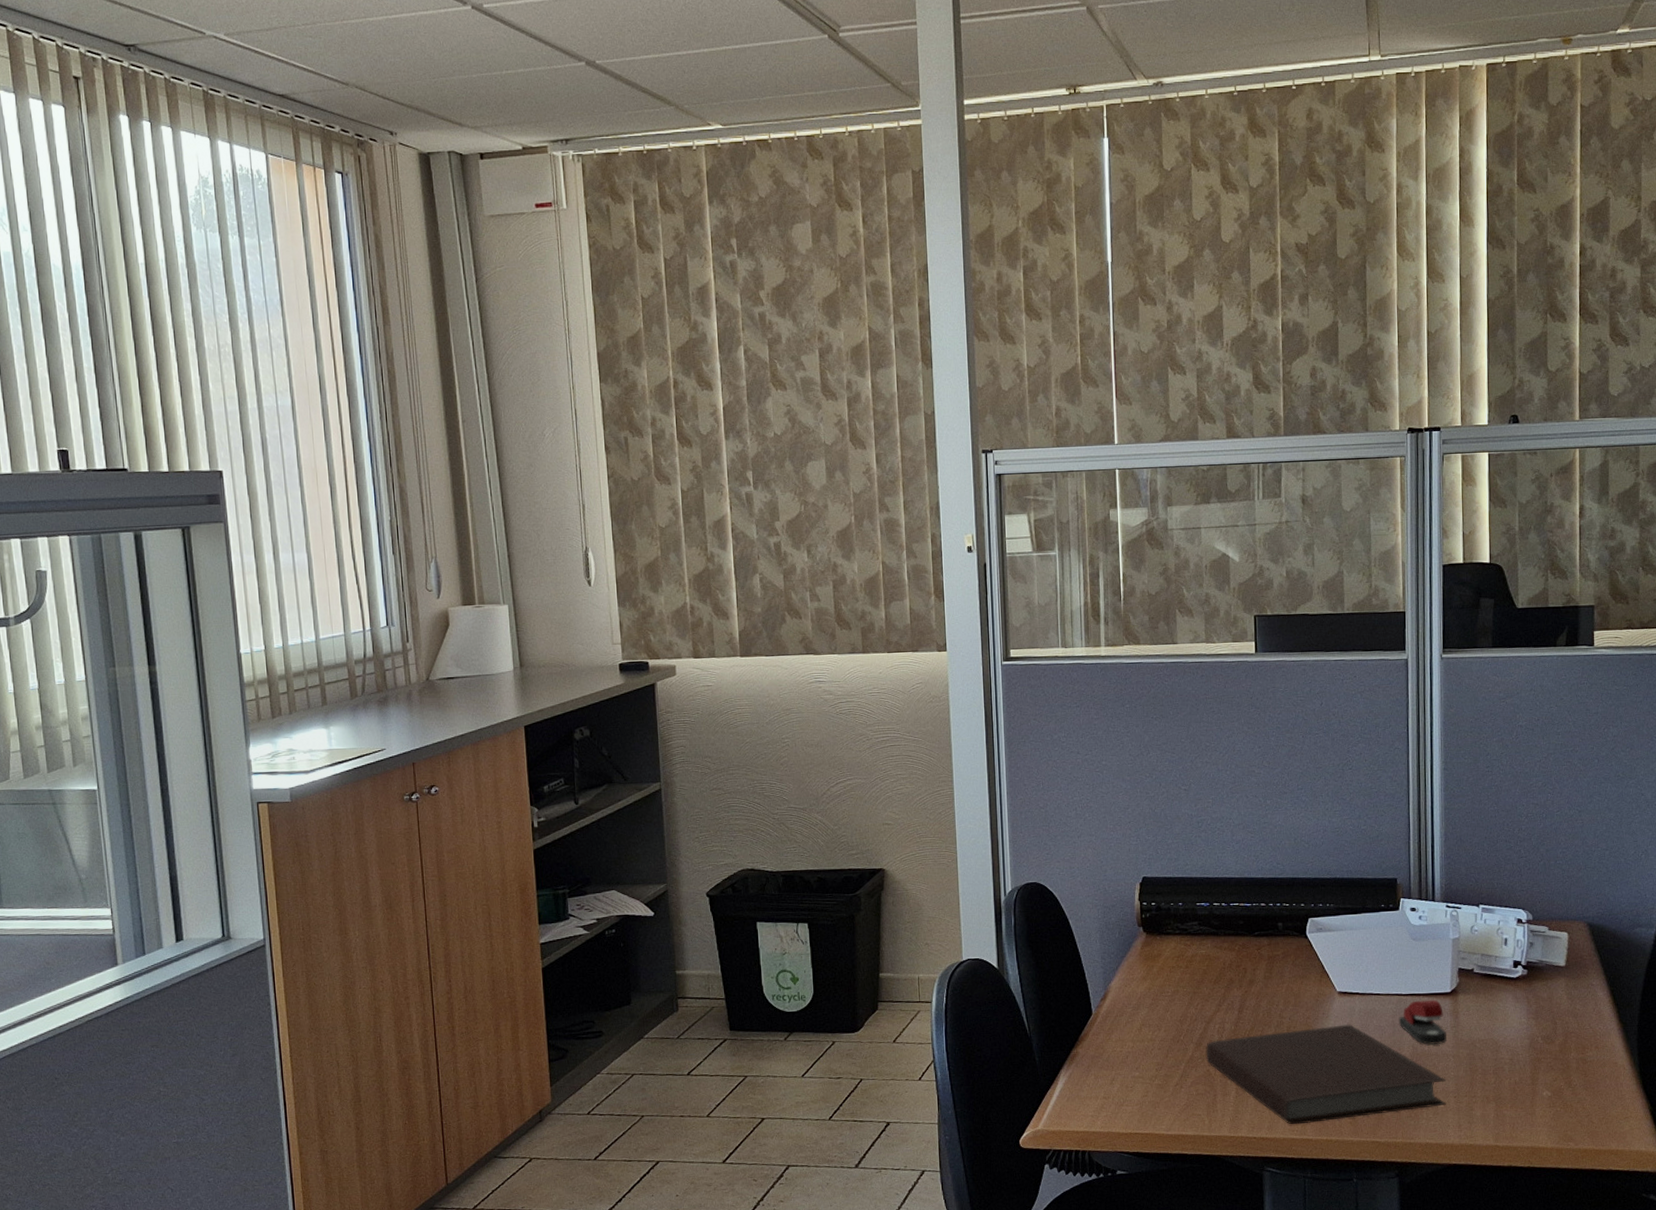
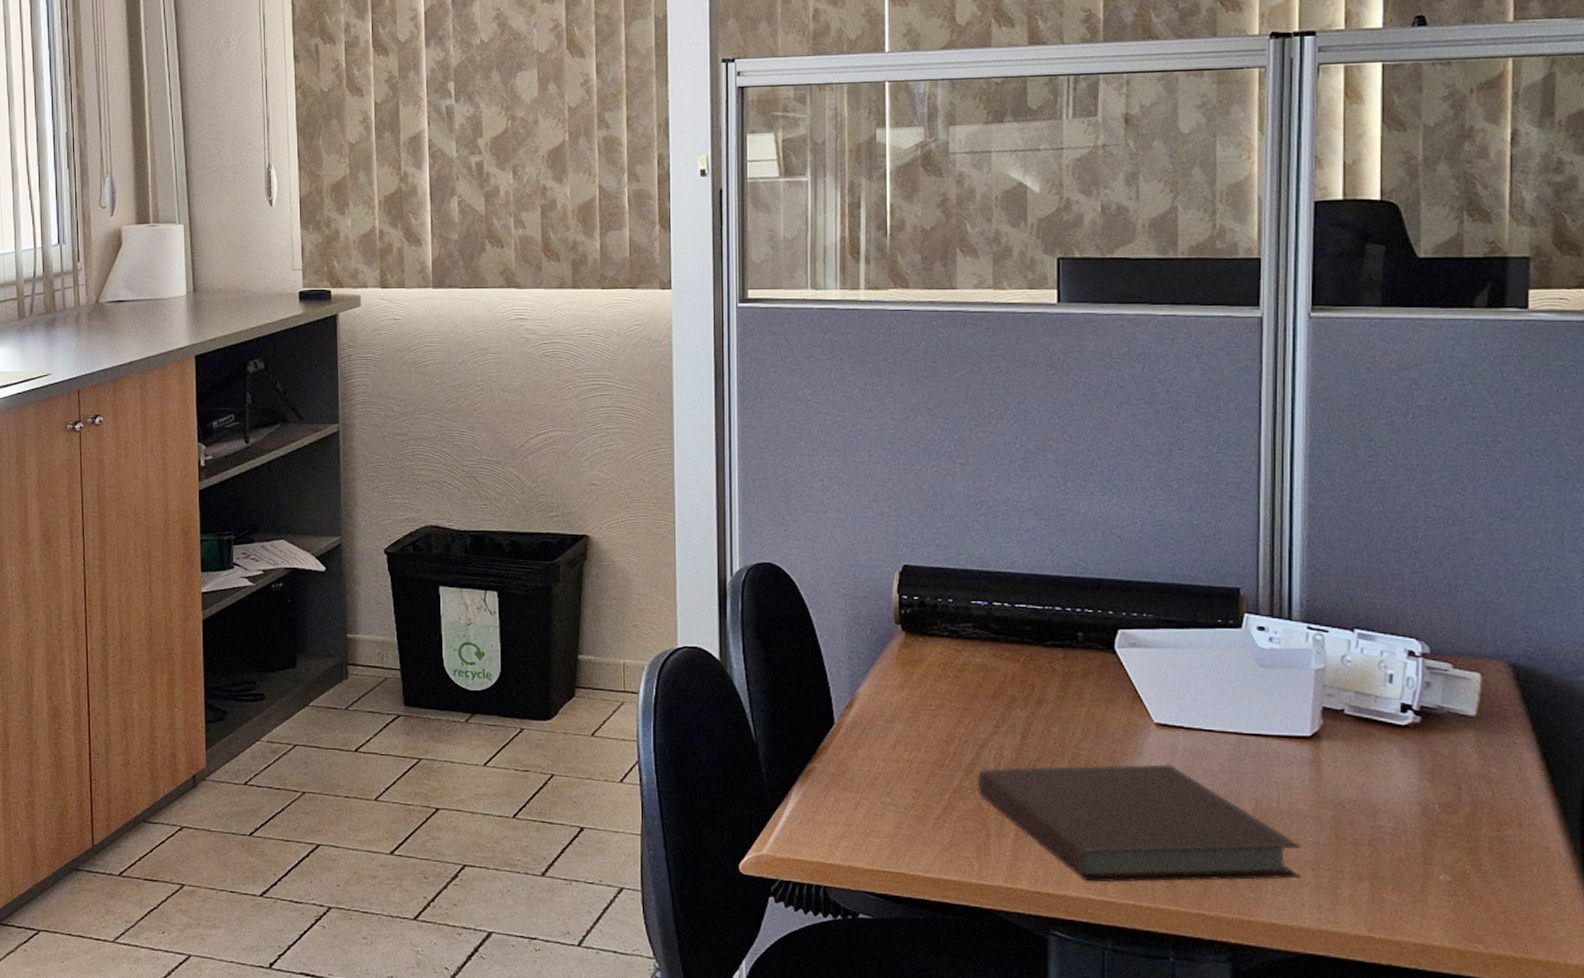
stapler: present [1398,999,1446,1045] -> none [1237,743,1303,800]

